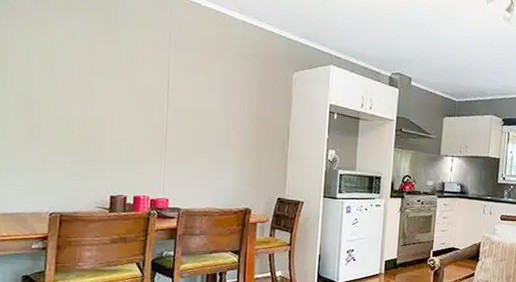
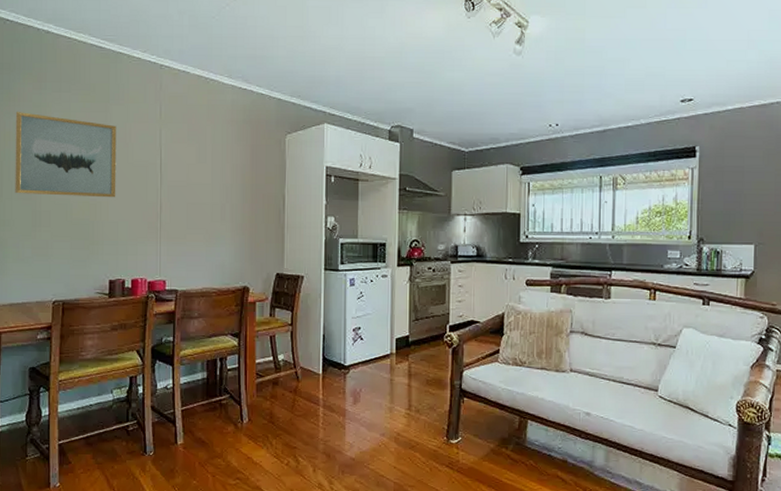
wall art: none [11,24,124,118] -> present [15,112,117,198]

